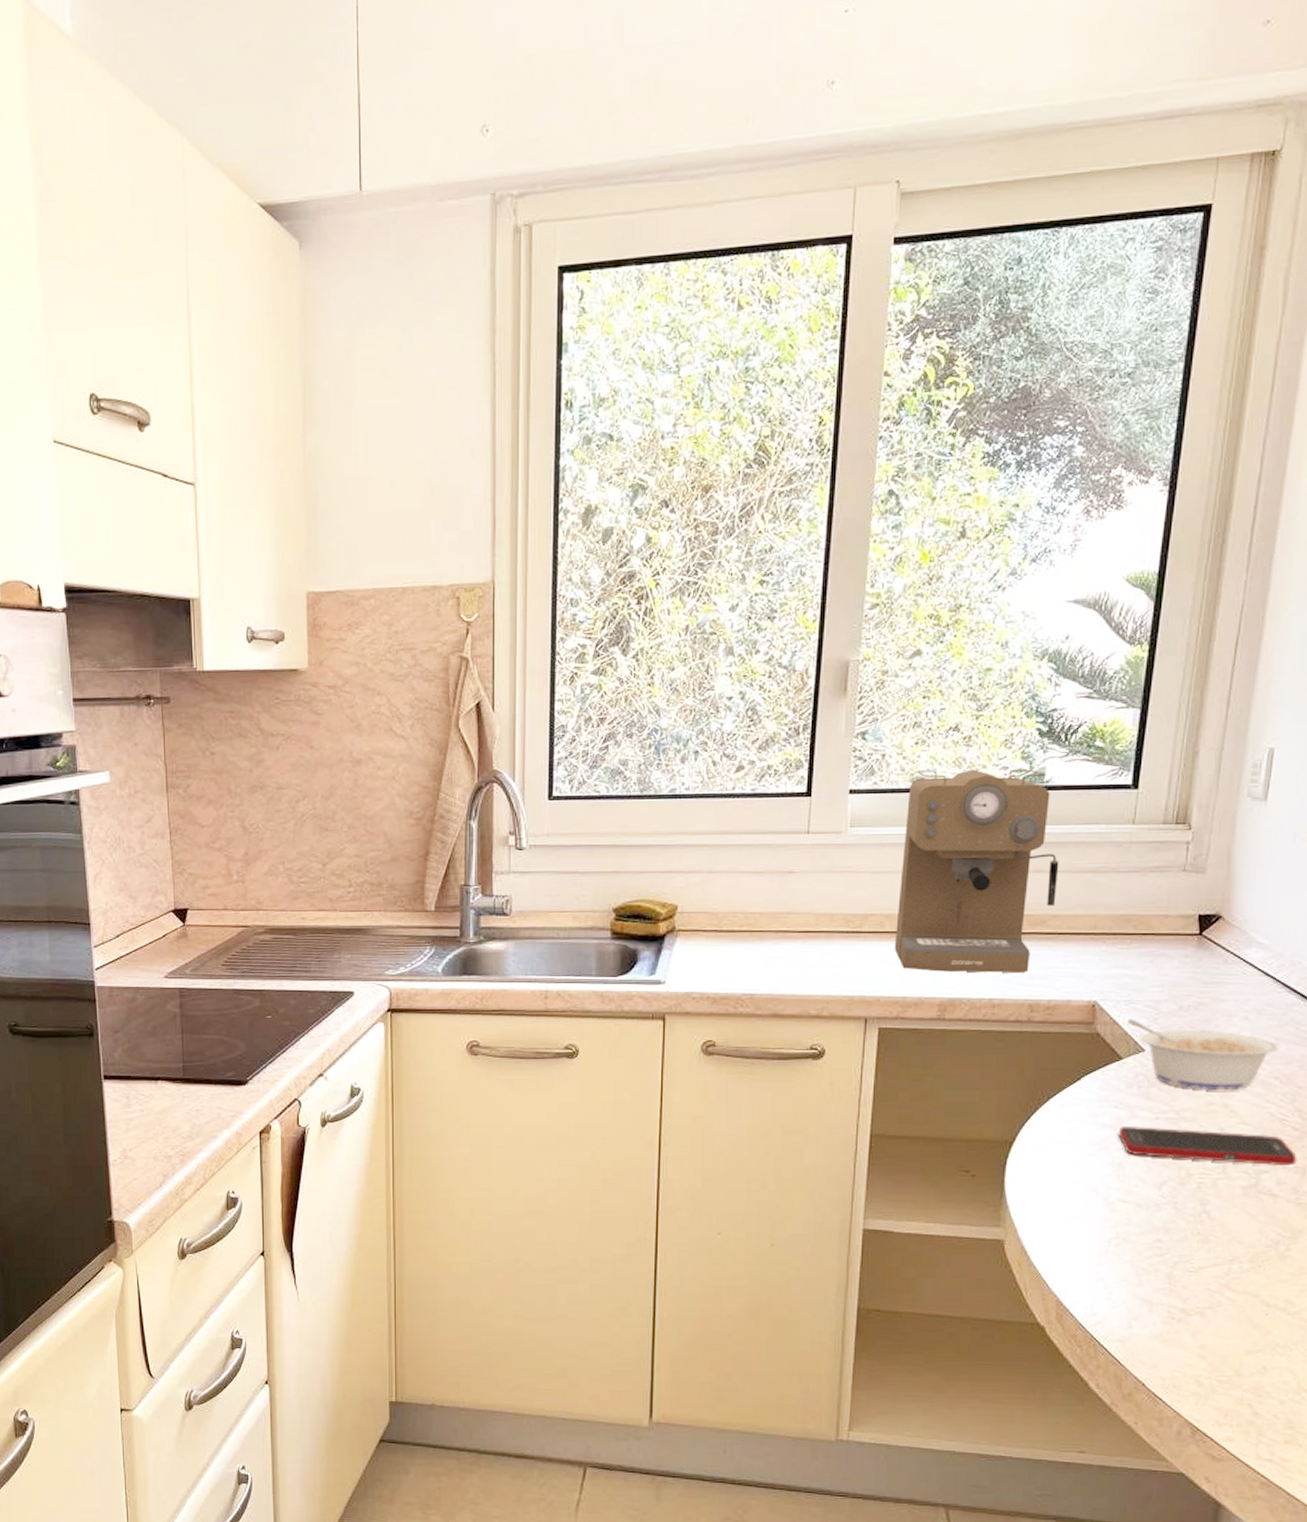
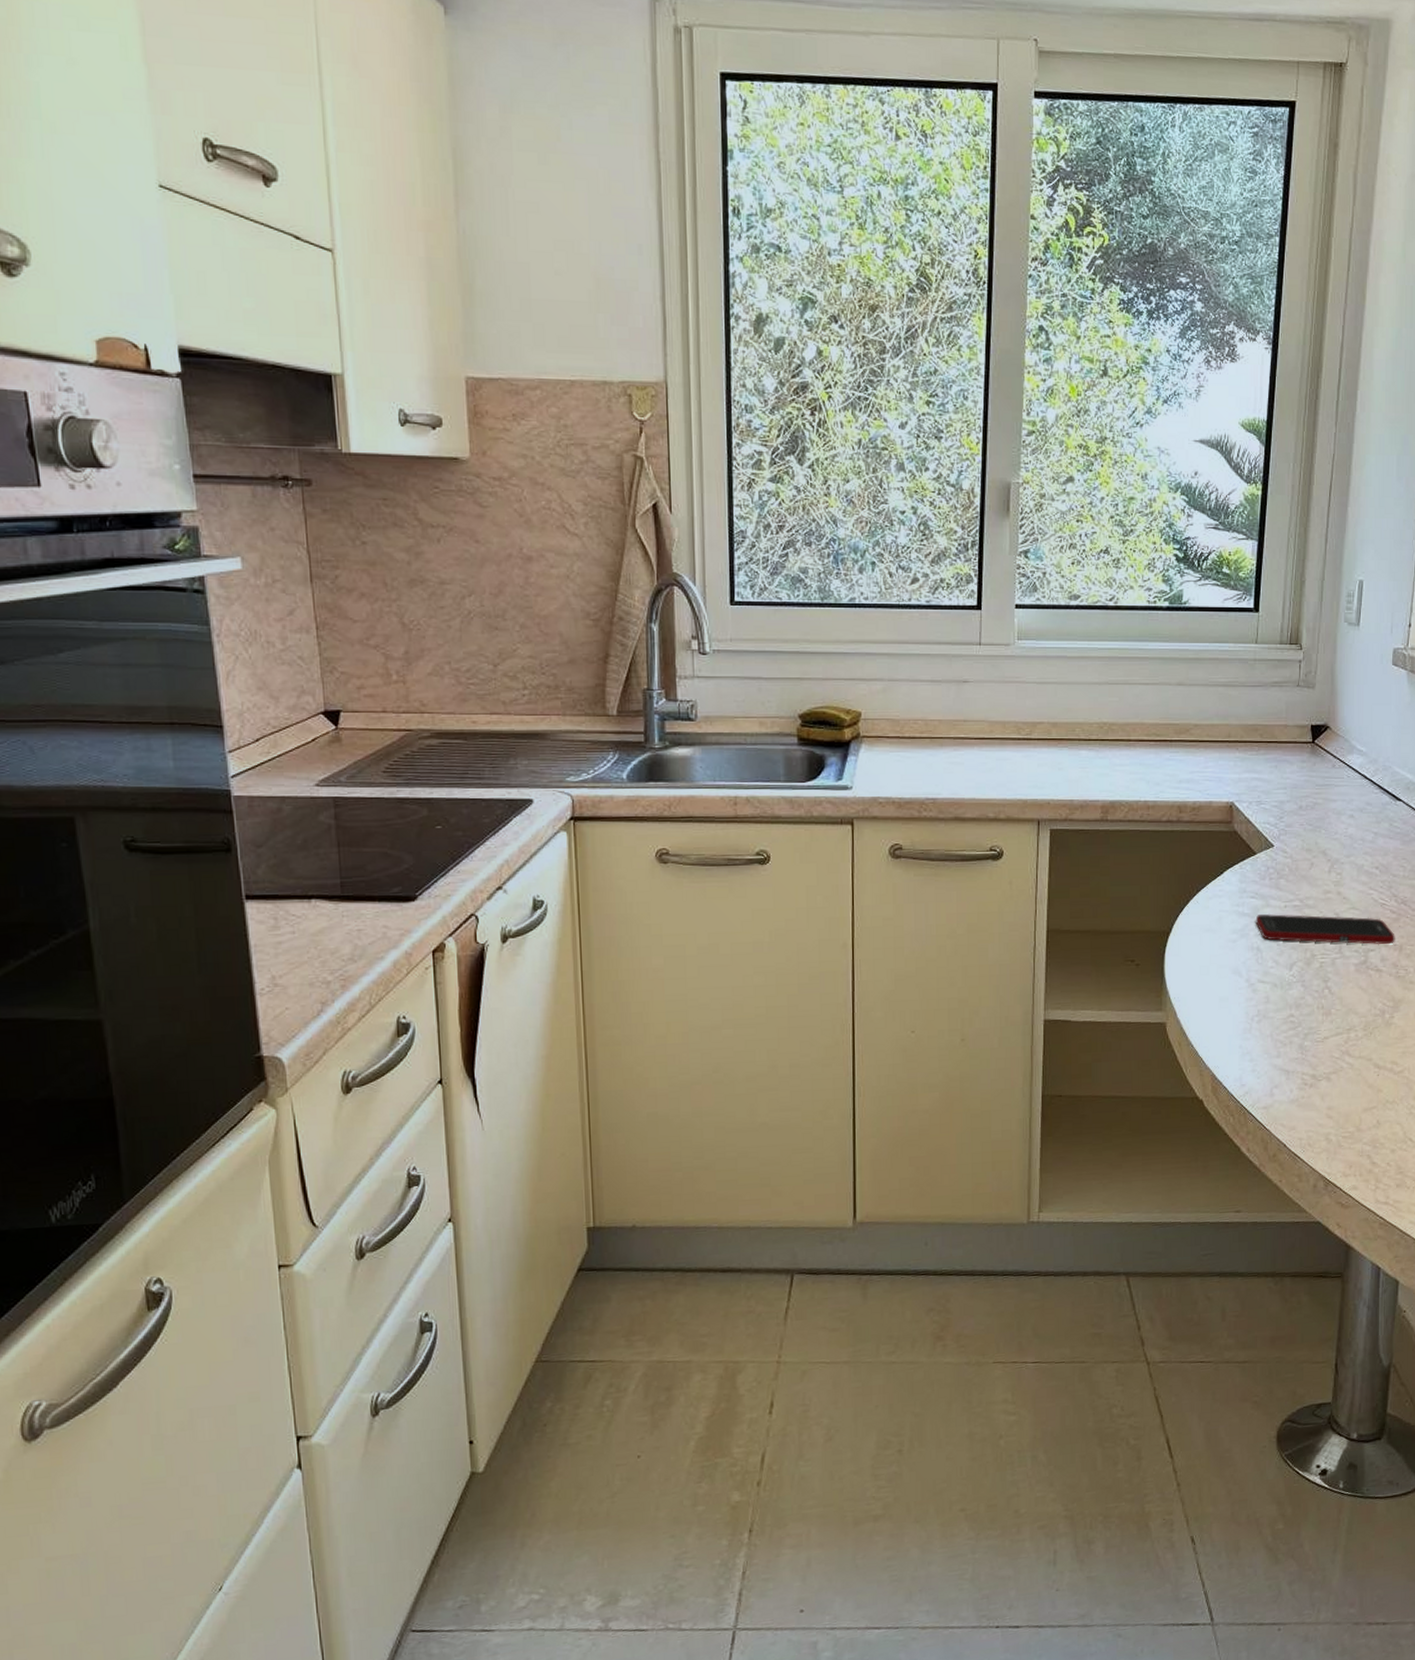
coffee maker: present [895,769,1059,973] -> none [1061,589,1198,777]
legume: present [1126,1018,1279,1090] -> none [1258,817,1378,880]

